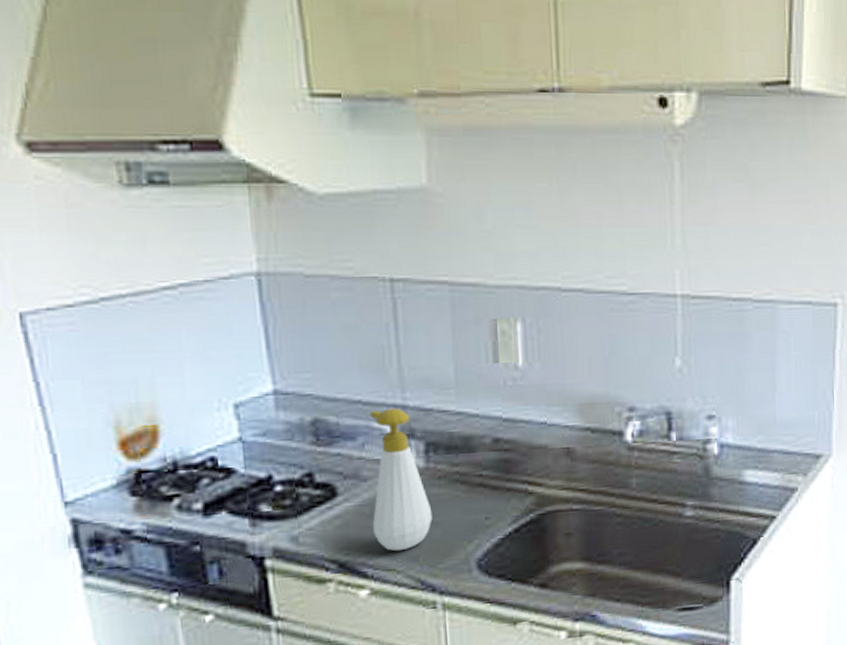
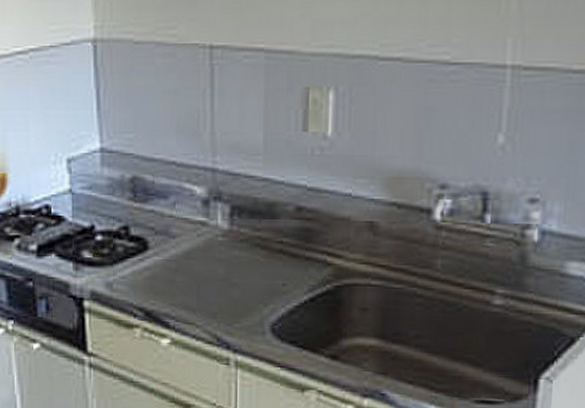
soap bottle: present [369,407,433,552] -> none [178,170,232,307]

